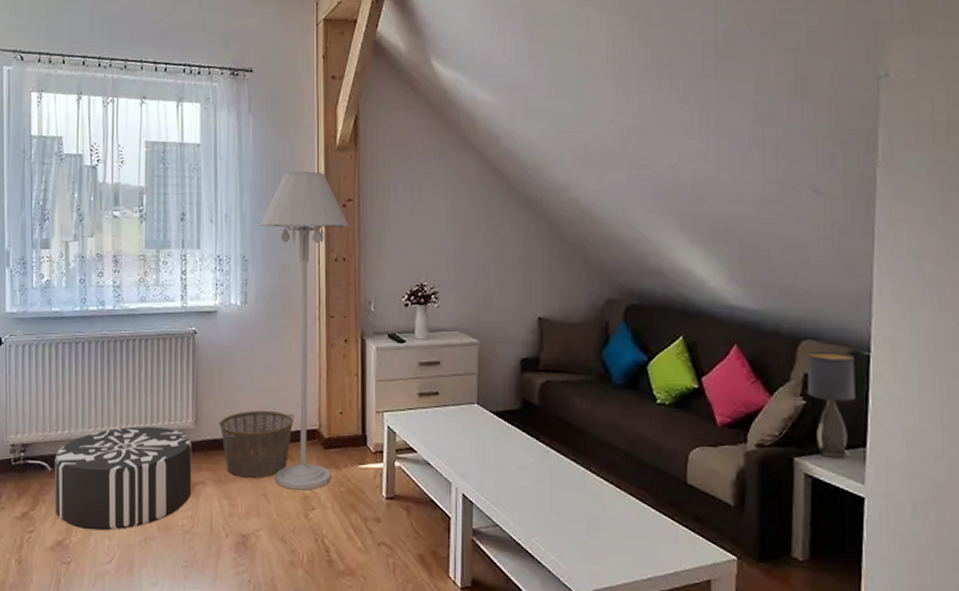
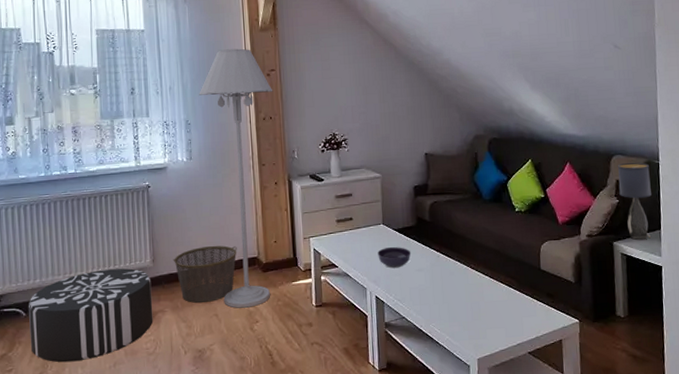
bowl: none [469,434,512,462] -> present [378,247,411,269]

